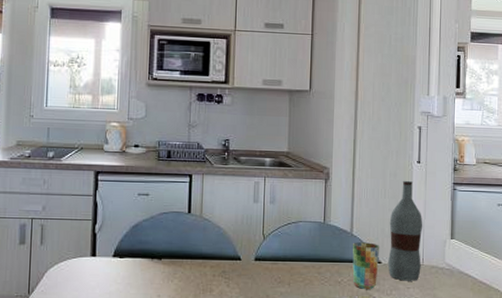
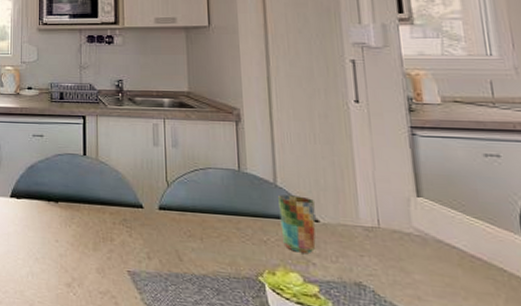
bottle: present [388,180,423,281] -> none [324,123,377,248]

